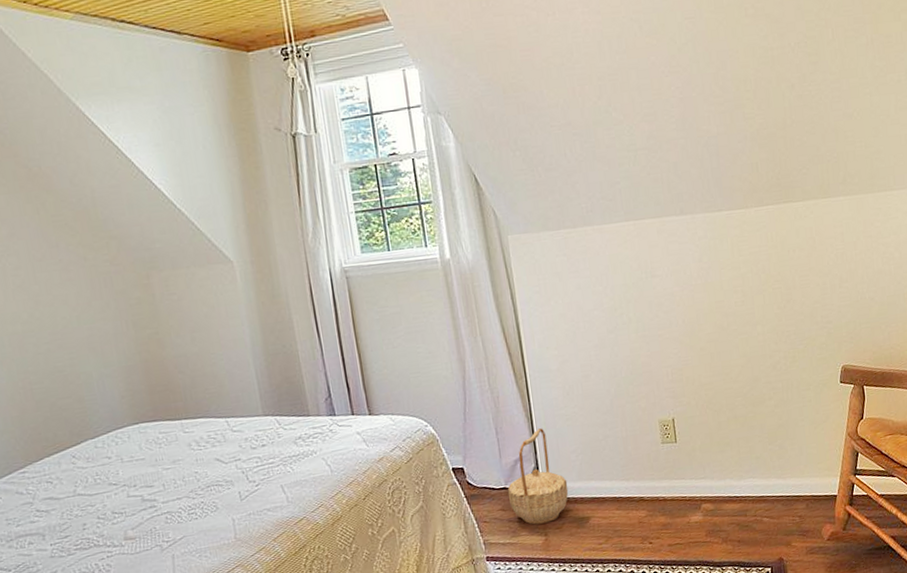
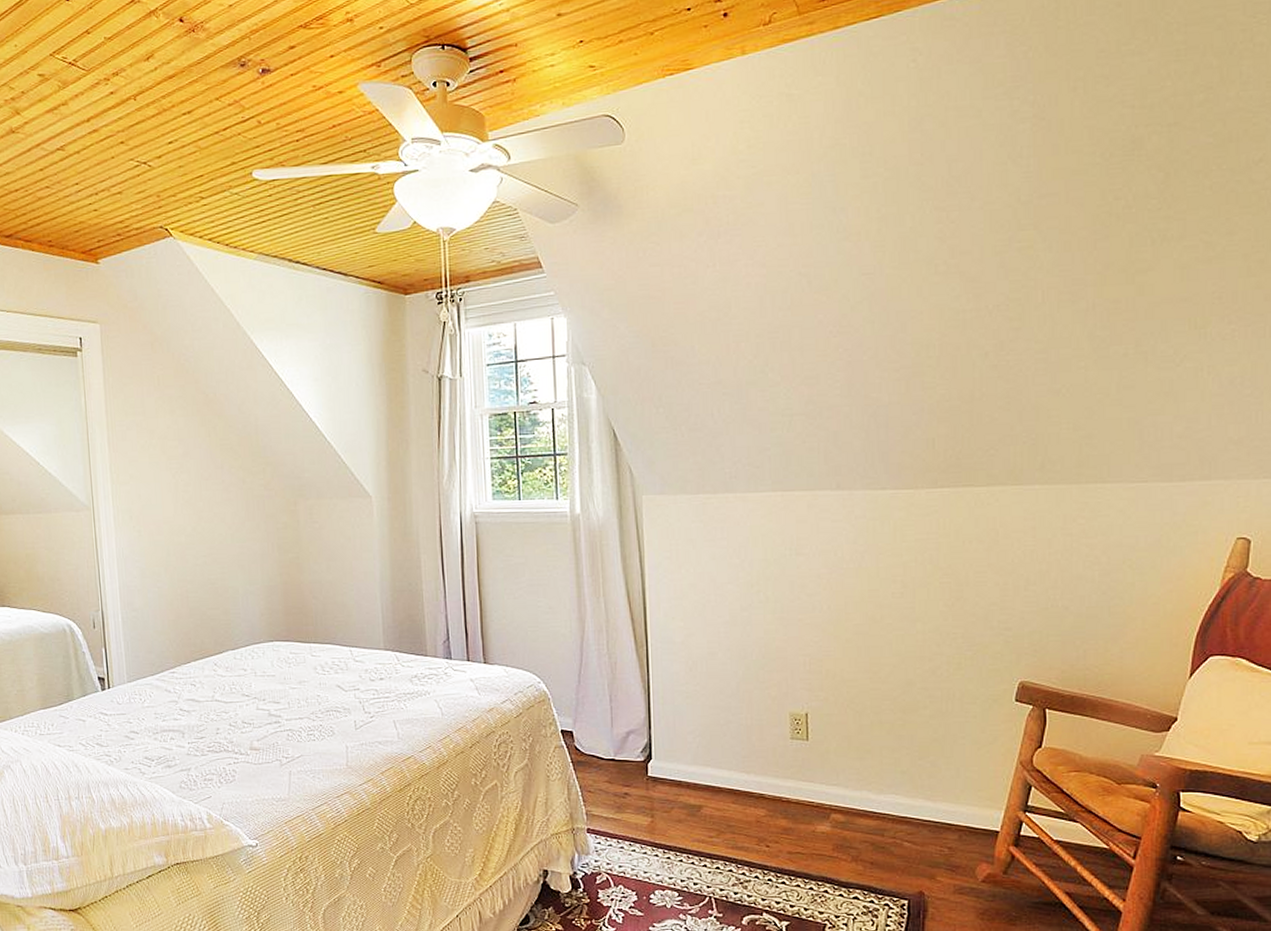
basket: present [507,428,569,525] -> none [616,702,681,804]

